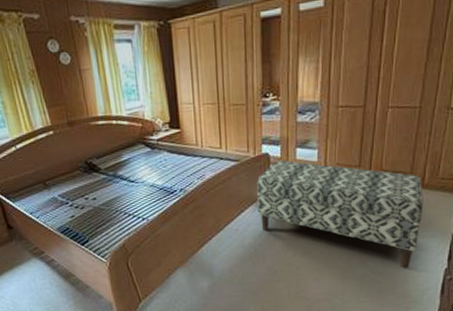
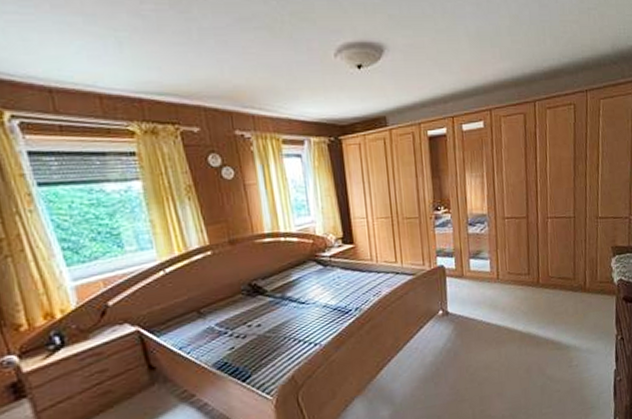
bench: present [257,159,424,269] -> none [434,271,589,374]

